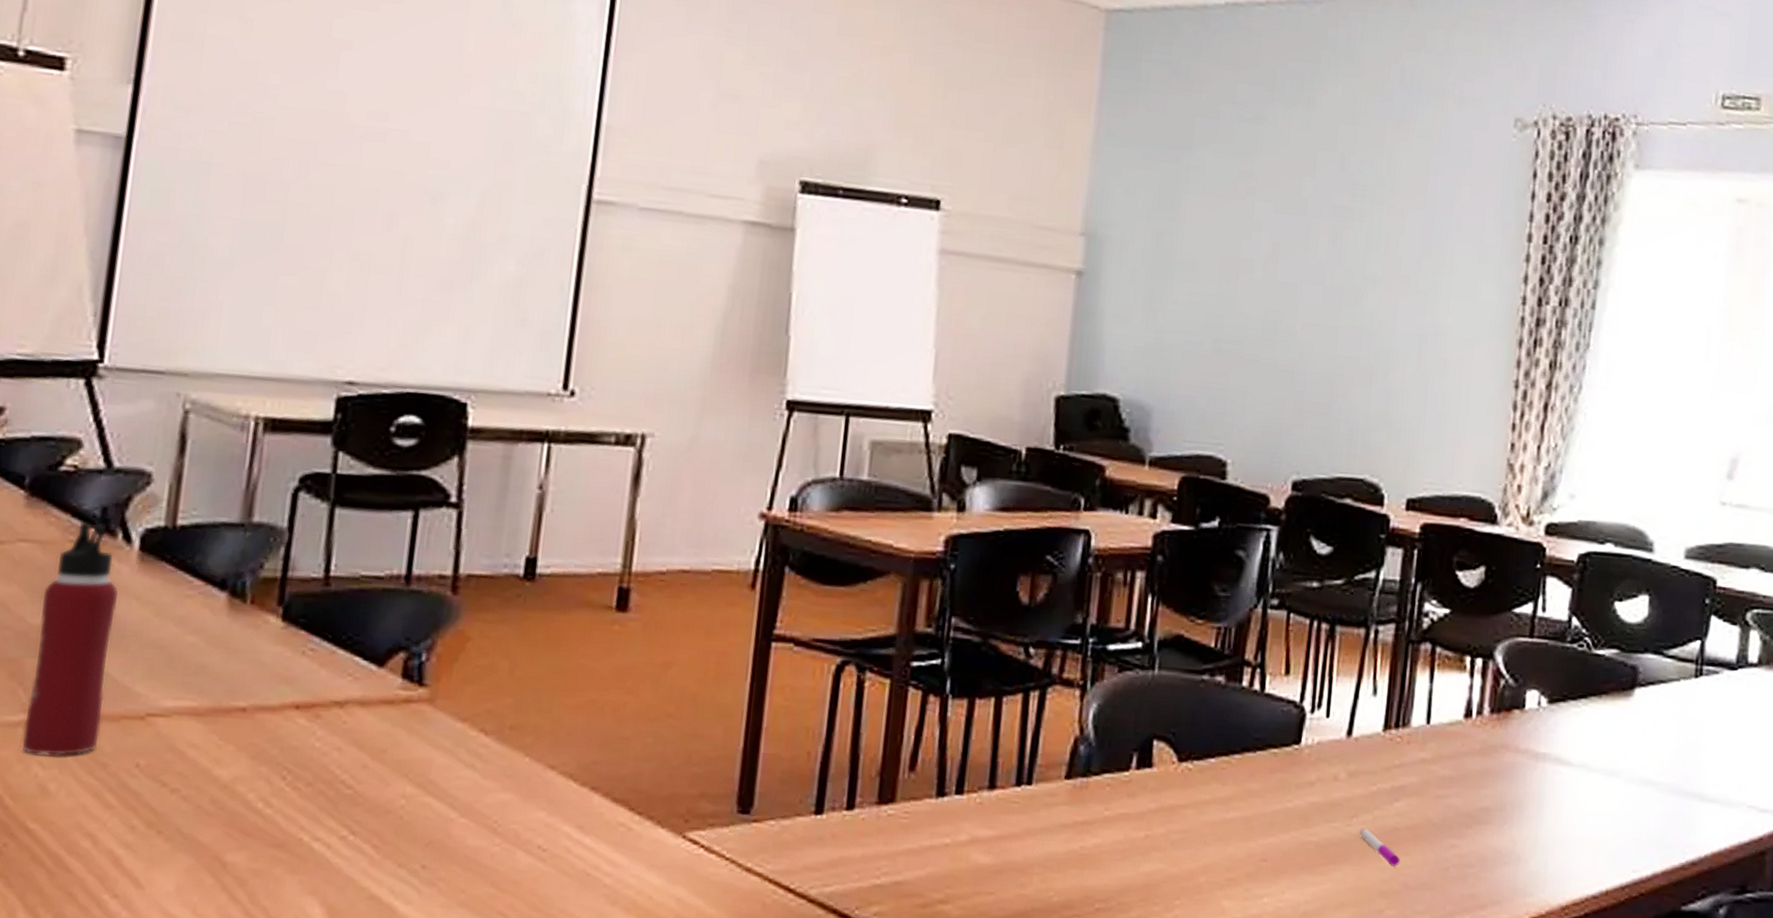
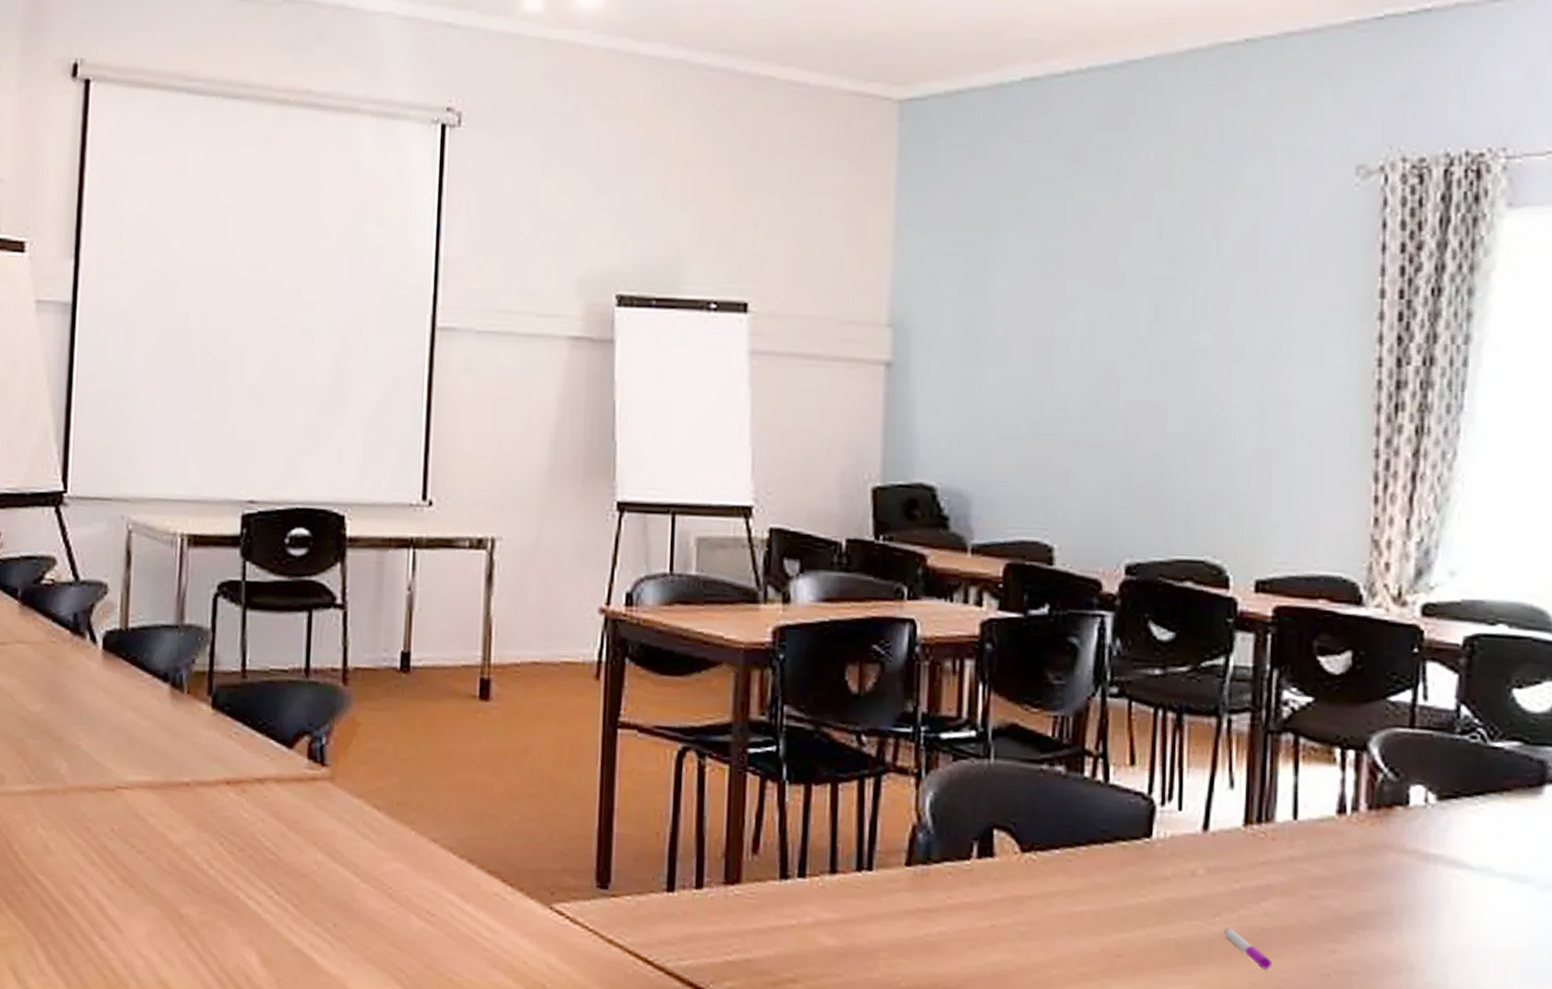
water bottle: present [22,521,118,755] -> none [29,625,90,820]

